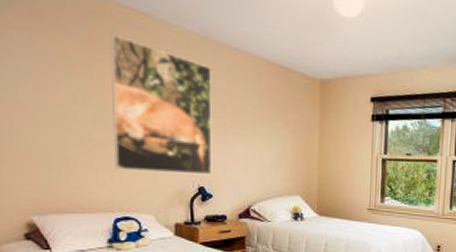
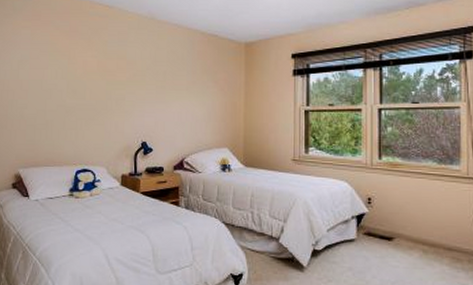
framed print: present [110,34,212,175] -> none [80,24,156,132]

